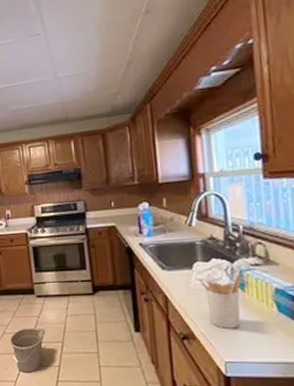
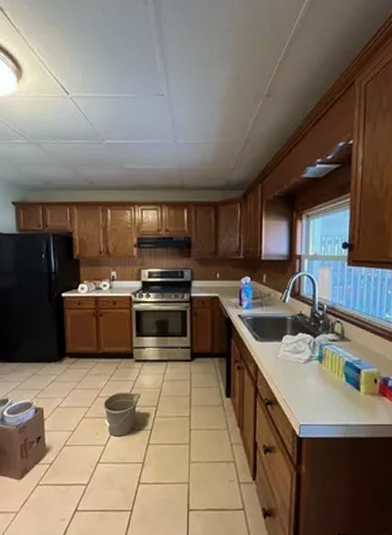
utensil holder: present [197,273,242,329] -> none [285,347,321,396]

